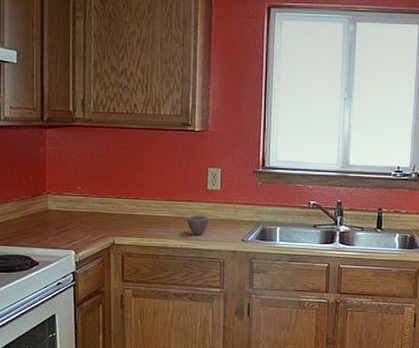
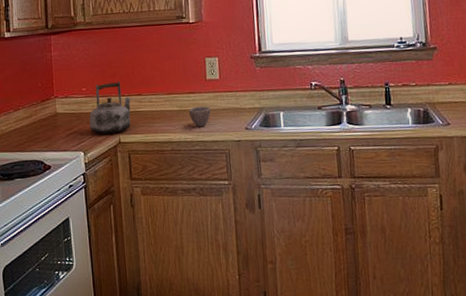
kettle: none [83,182,129,235] -> present [89,81,132,134]

